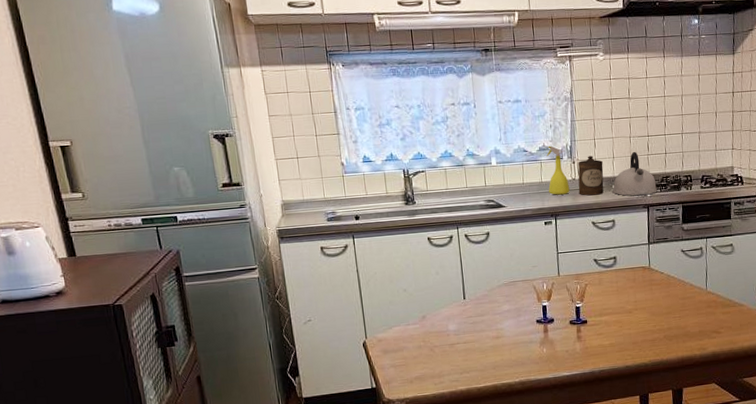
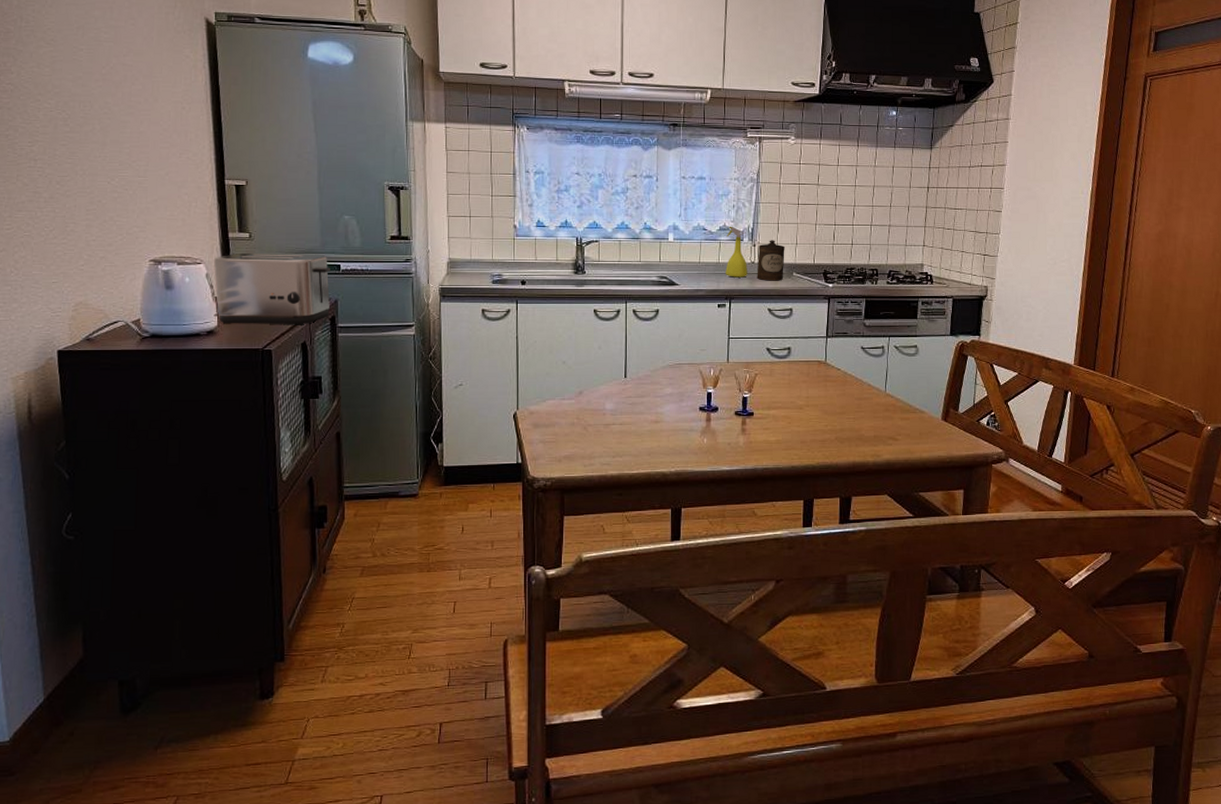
toaster: none [50,207,173,284] -> present [213,252,330,325]
kettle: present [612,151,657,196] -> none [792,239,840,286]

